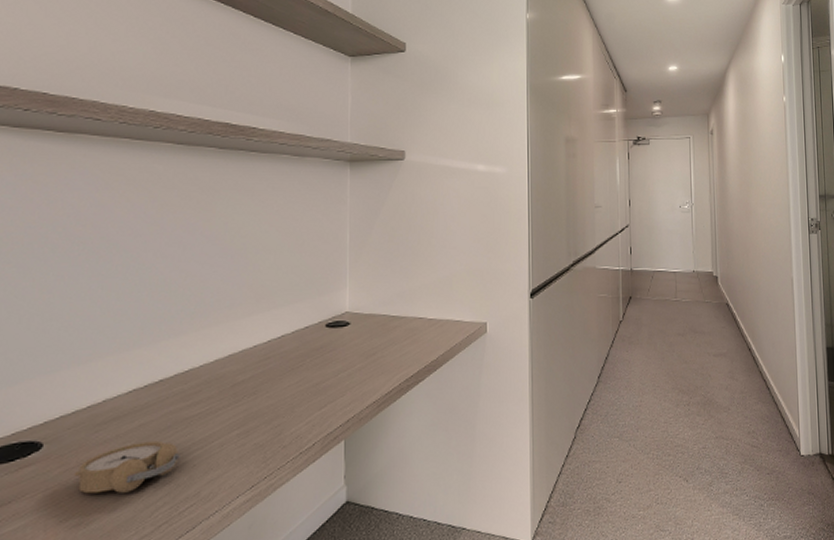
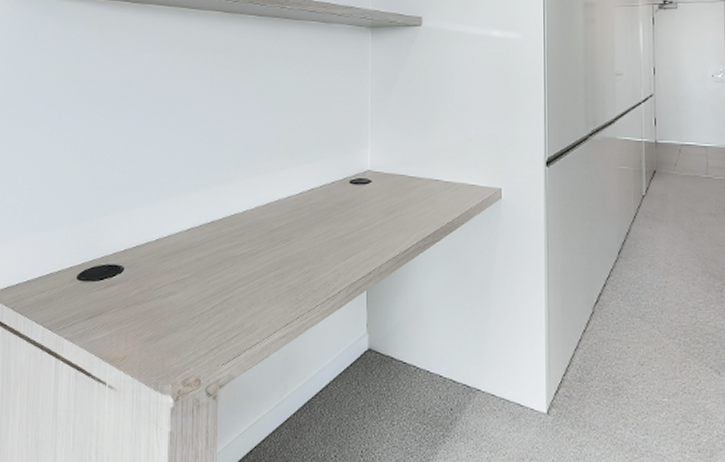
alarm clock: present [74,440,180,494] -> none [146,274,228,317]

